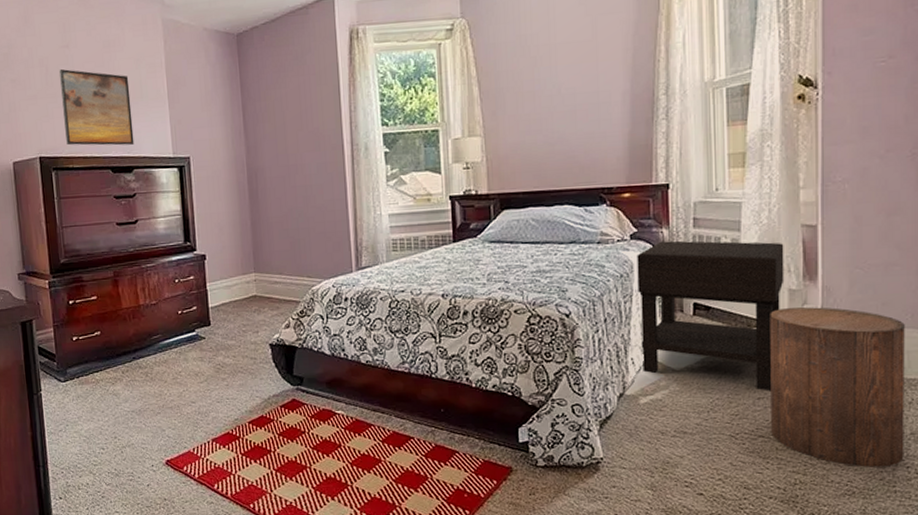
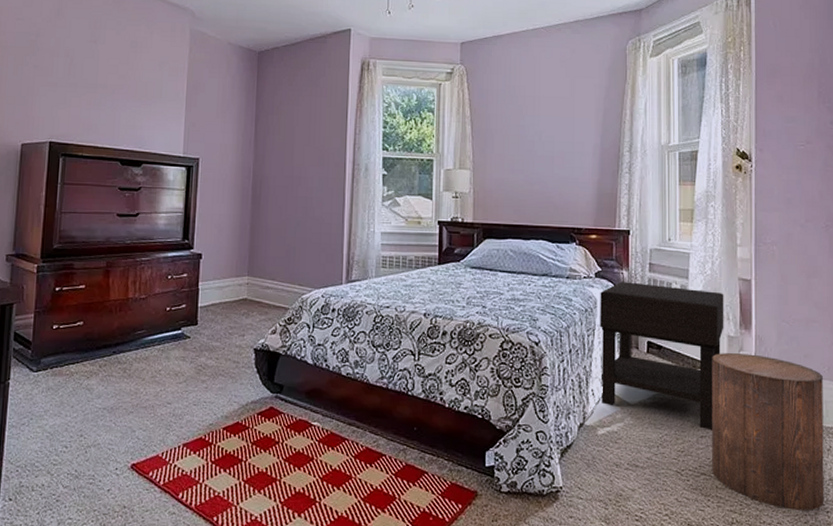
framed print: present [58,68,135,146] -> none [79,61,151,140]

